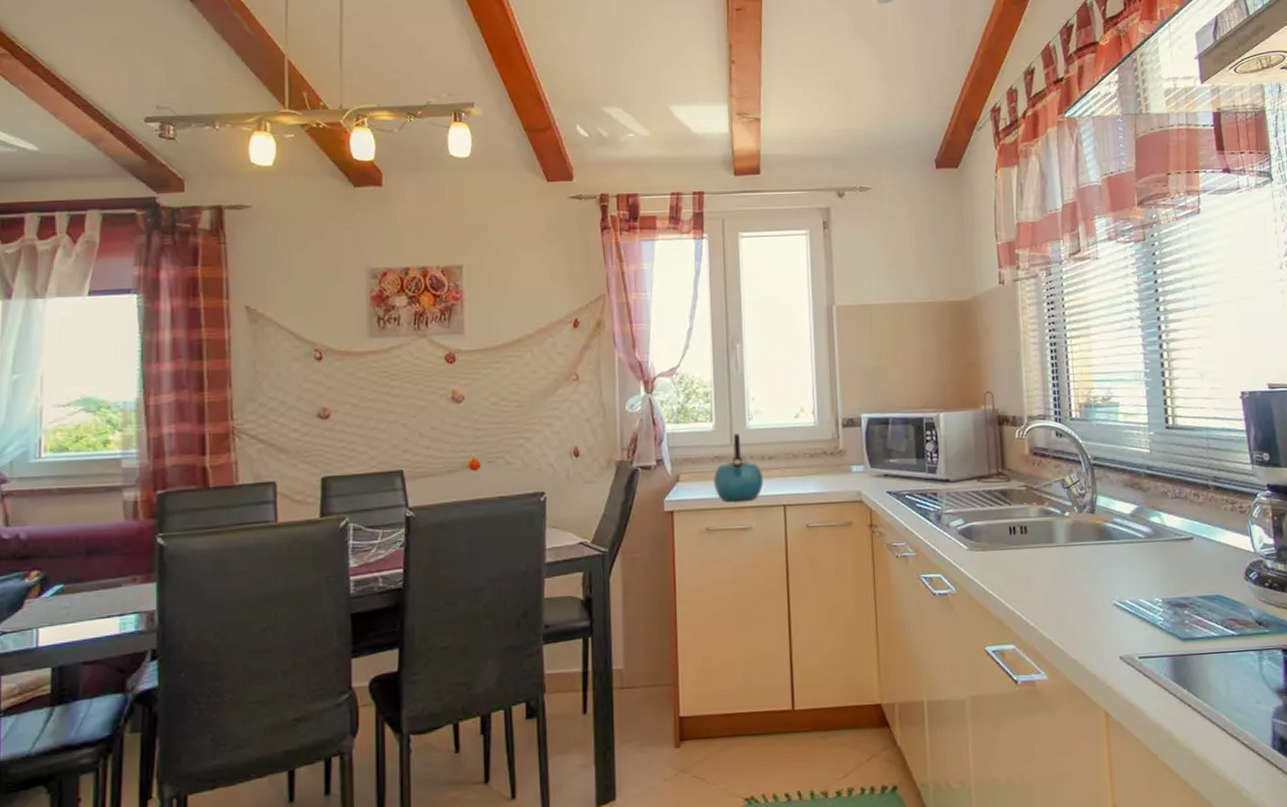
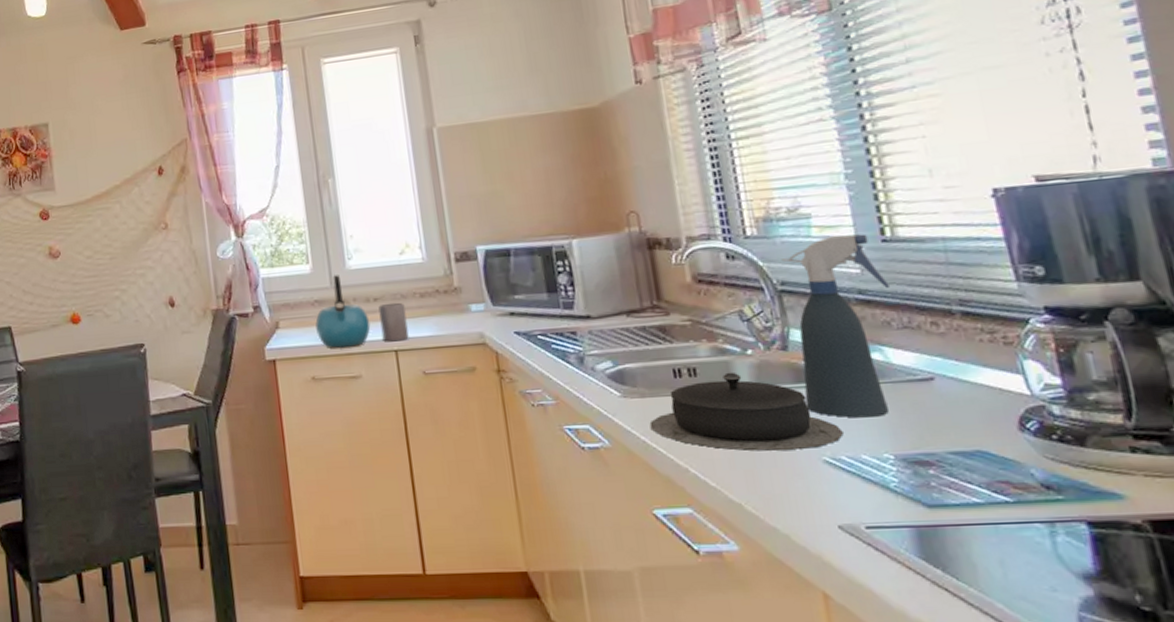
mug: none [772,461,797,497] -> present [378,302,409,342]
cooking pot: none [988,530,1130,596] -> present [649,372,845,451]
spray bottle: none [1095,421,1168,569] -> present [781,234,890,418]

